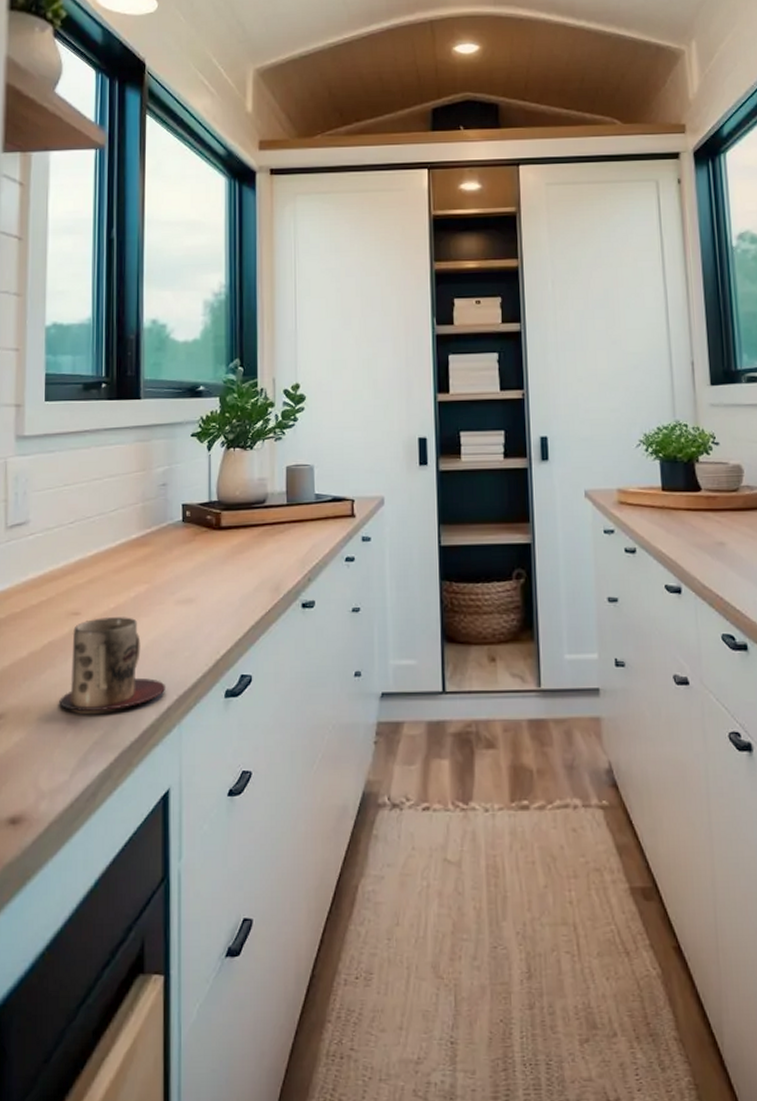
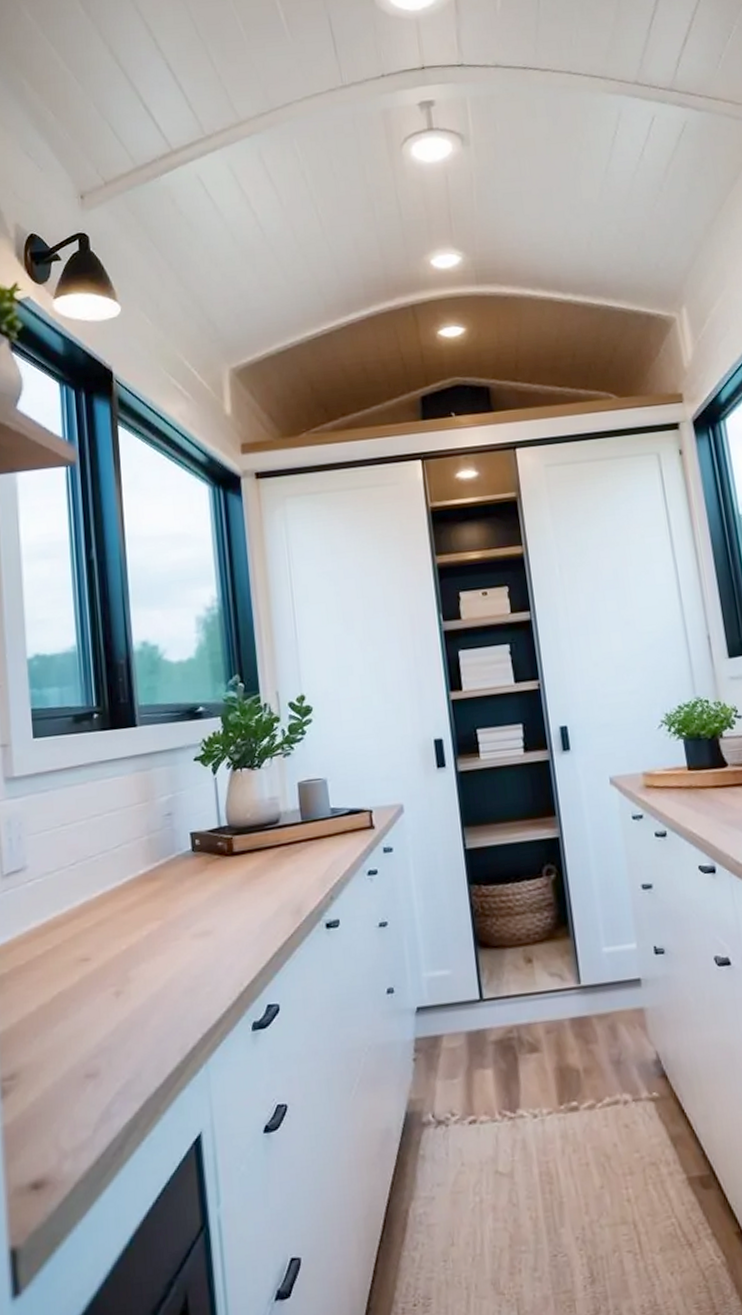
mug: present [59,617,166,711] -> none [75,957,189,1062]

